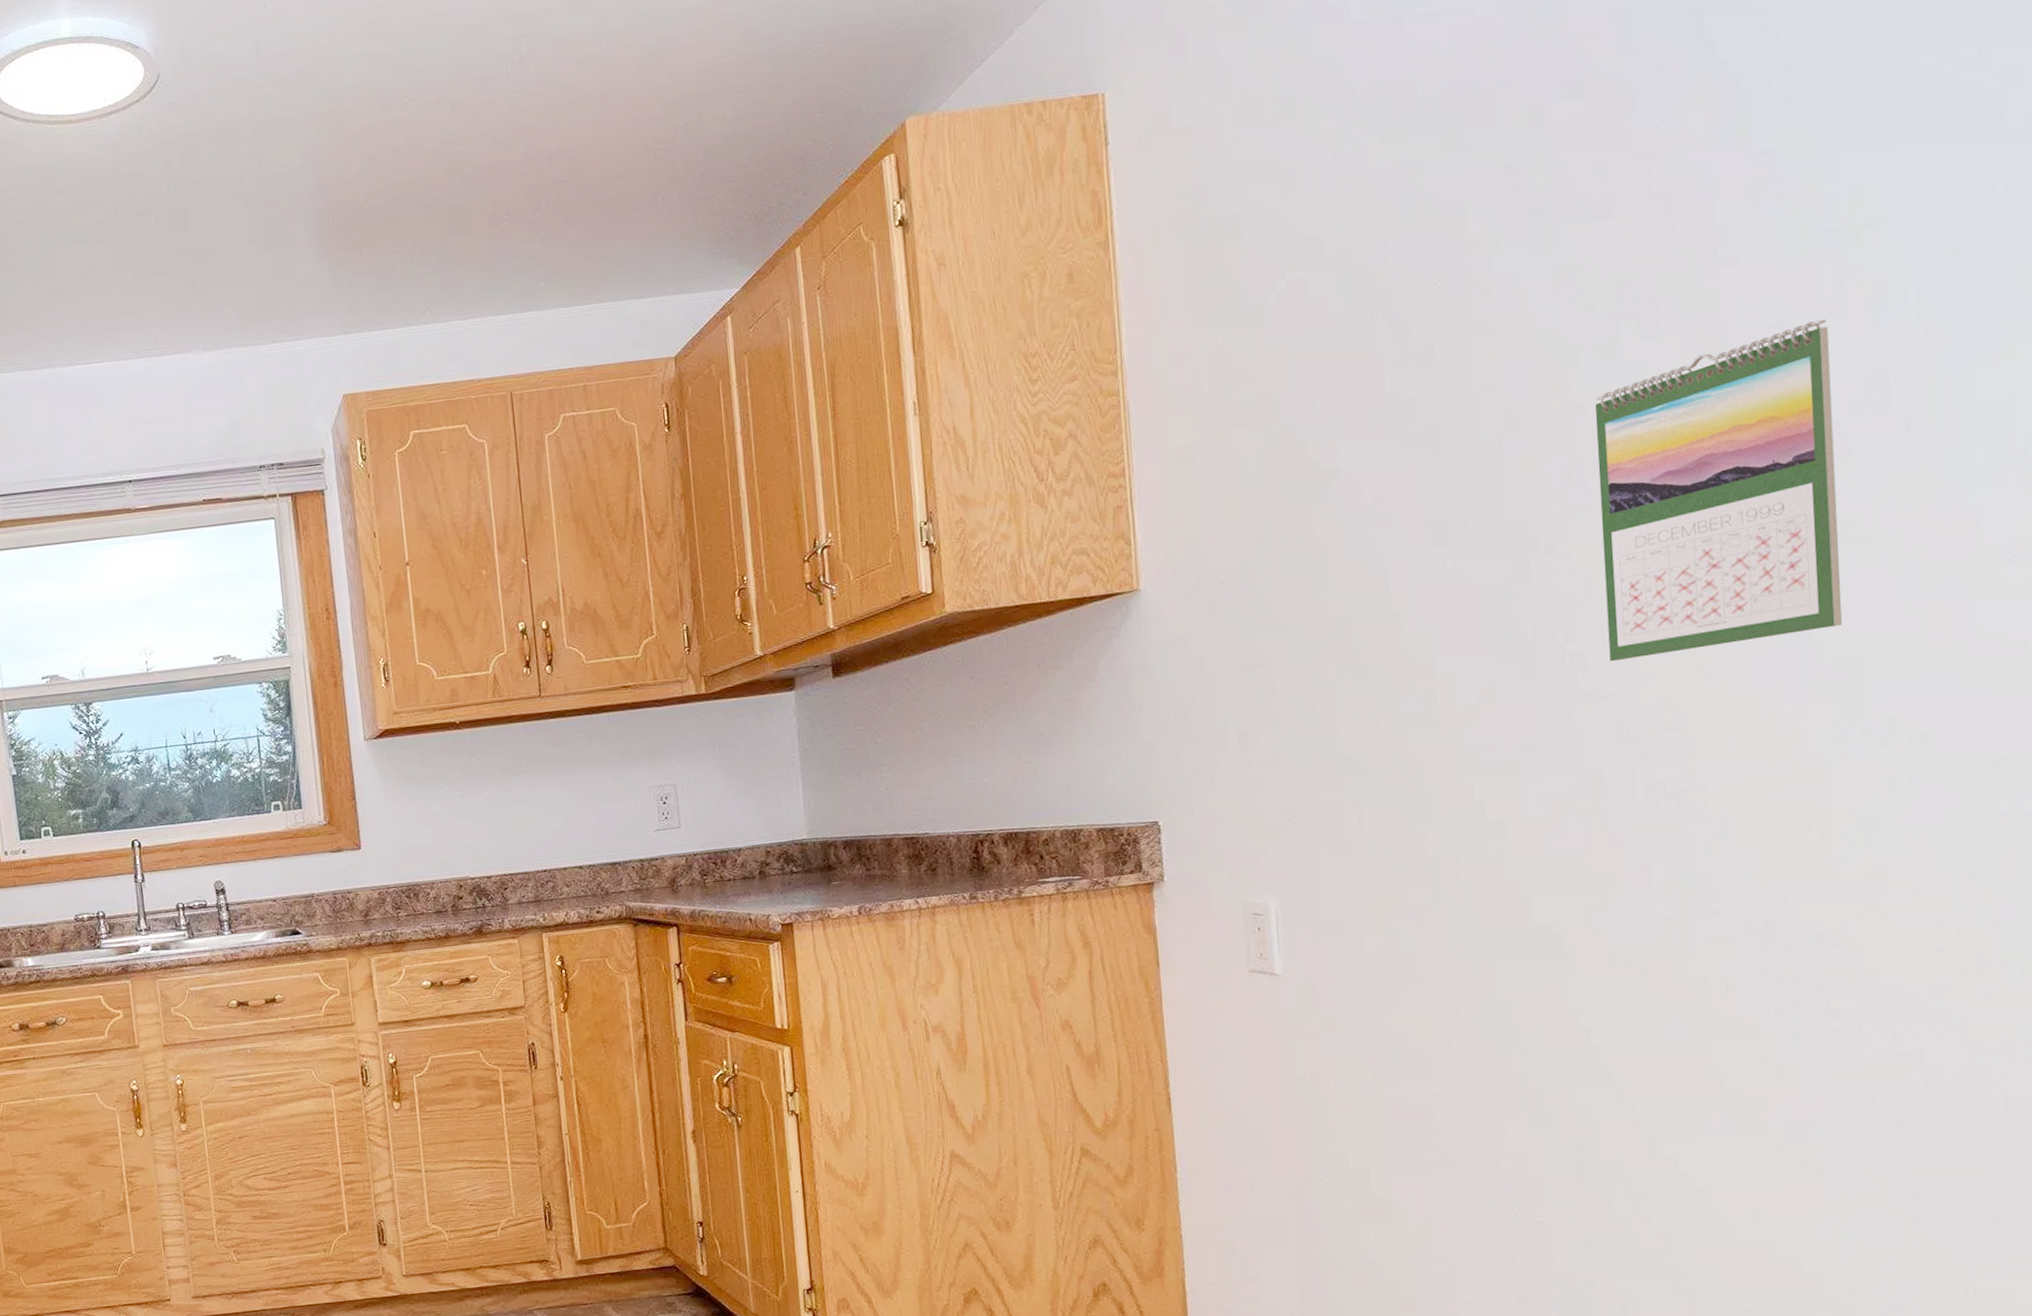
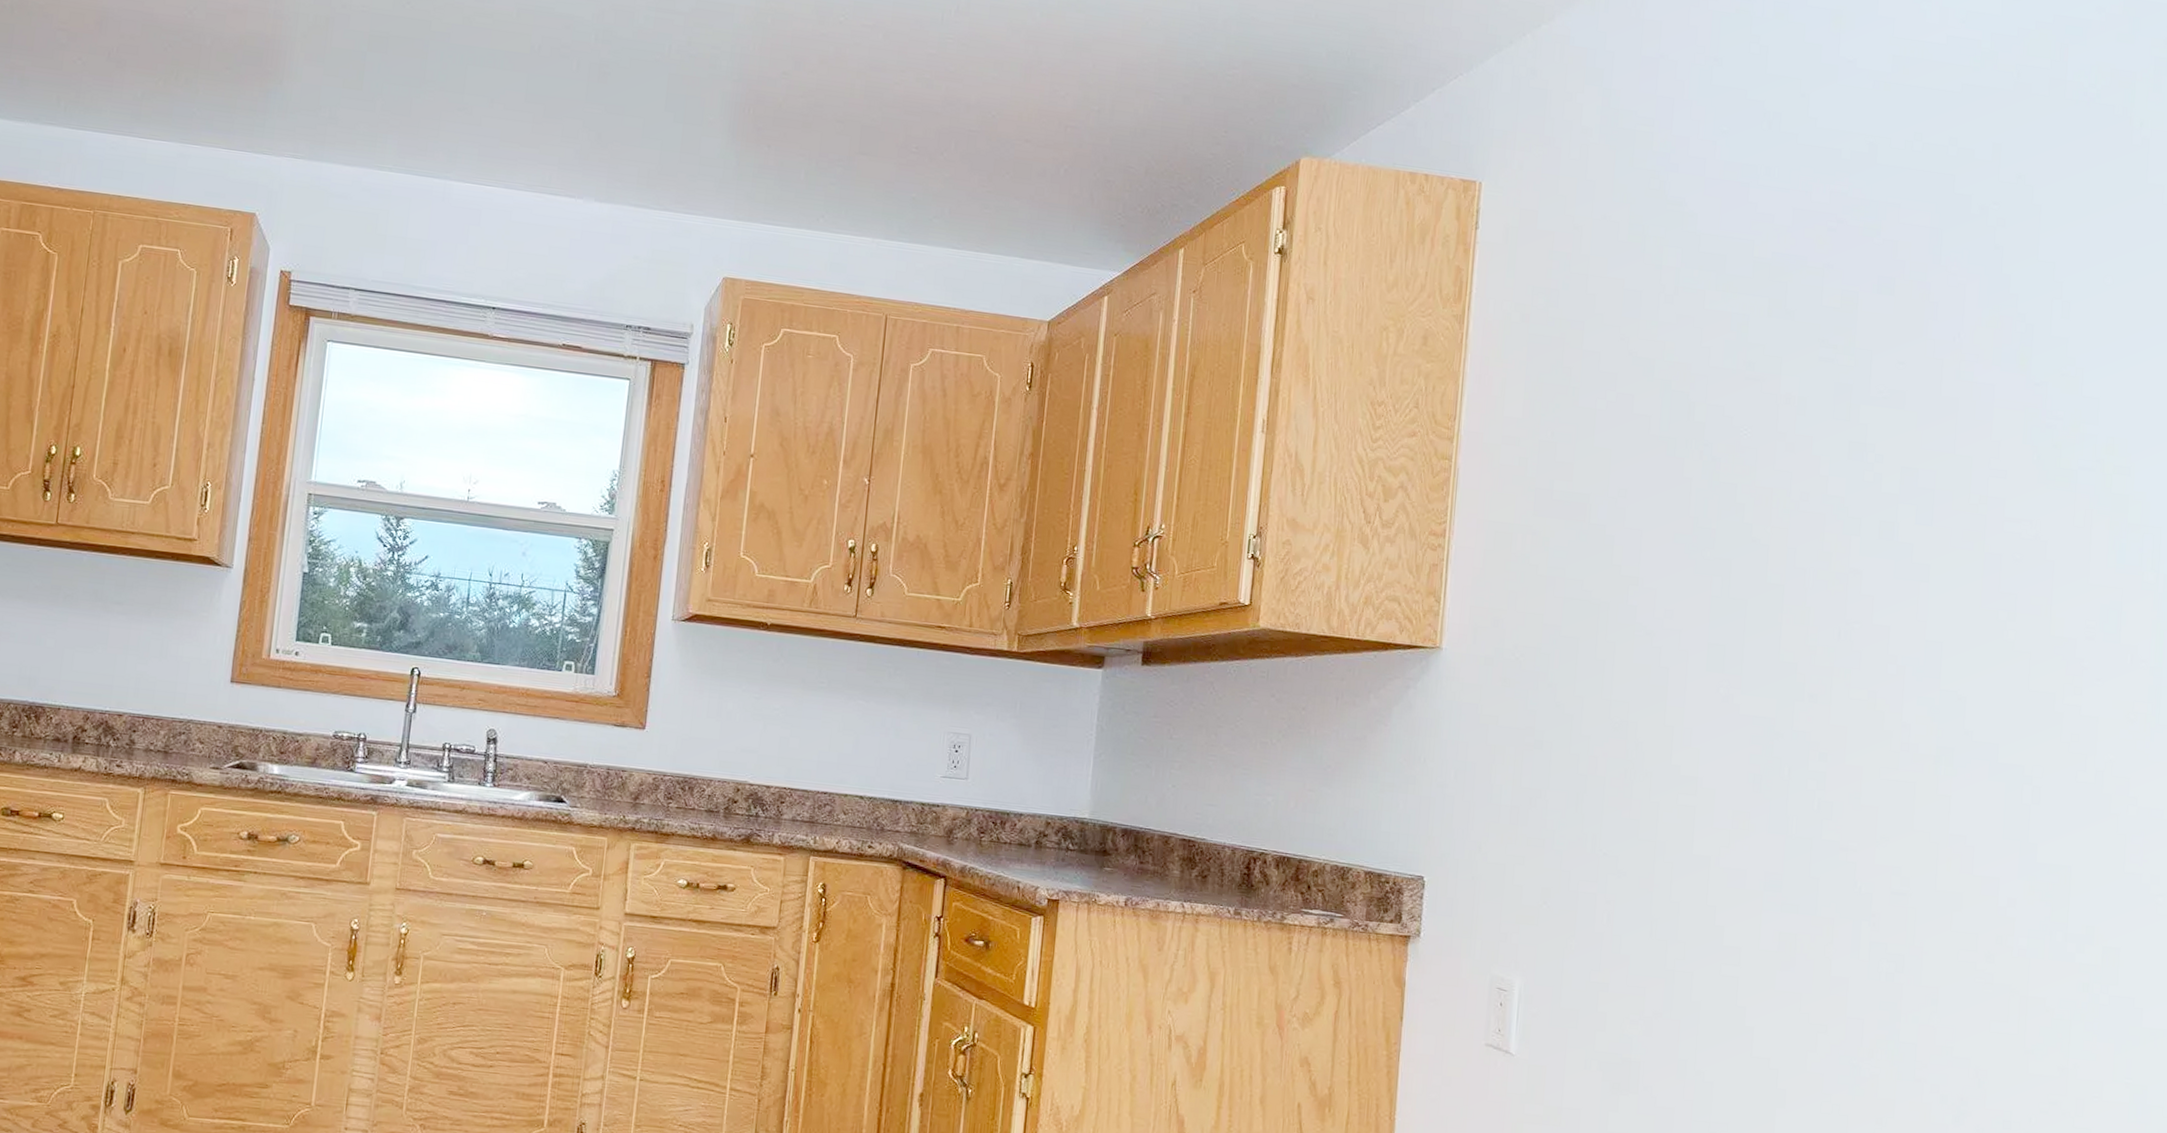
calendar: present [1594,319,1843,662] -> none [1853,545,2075,830]

